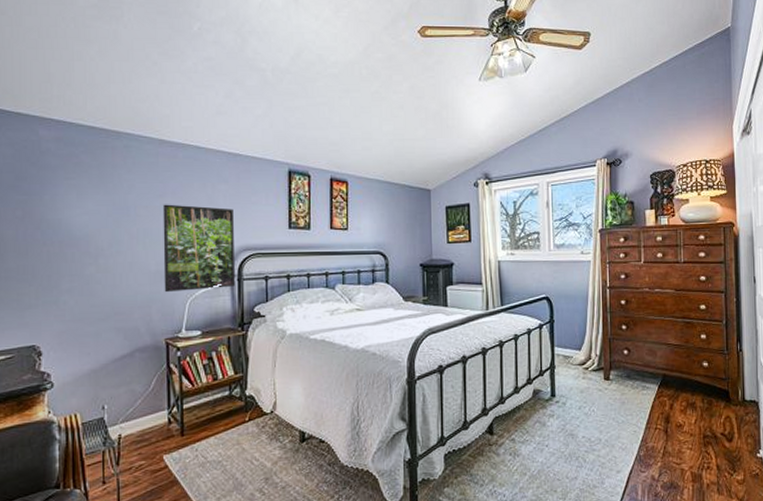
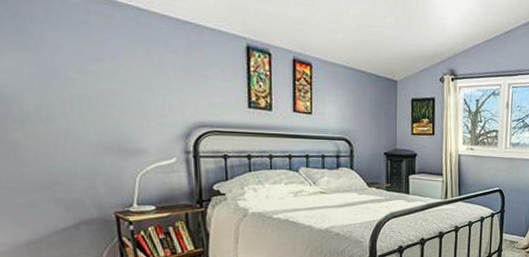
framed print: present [162,204,235,293] -> none [99,69,190,166]

